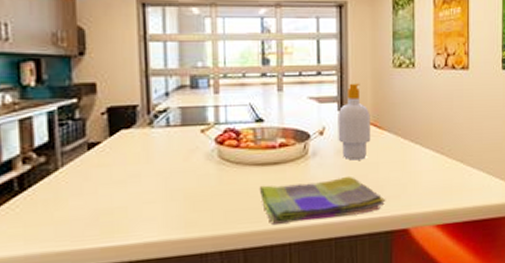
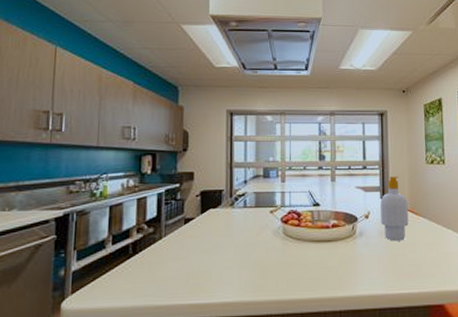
dish towel: present [259,175,386,224] -> none [315,254,423,293]

